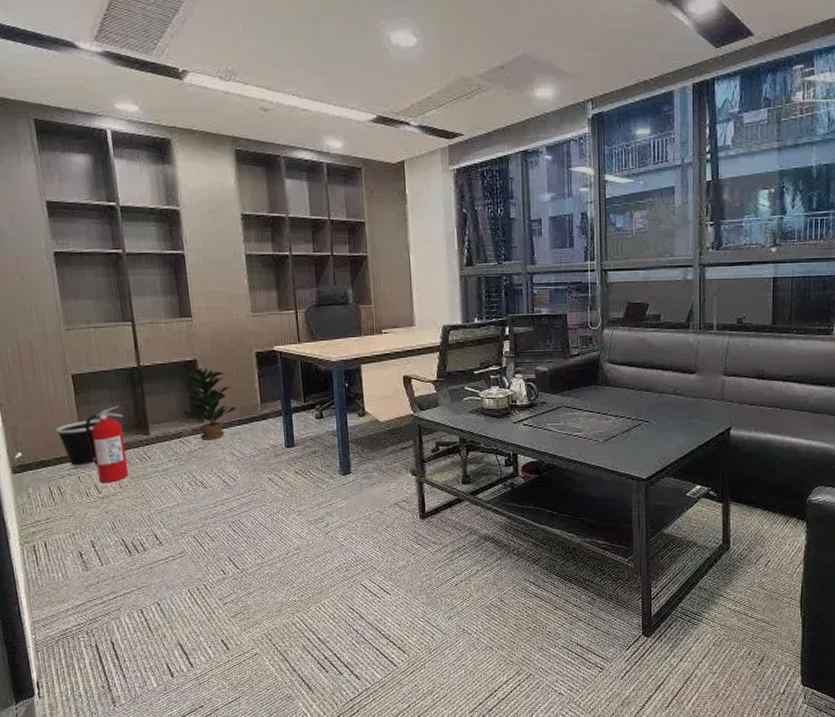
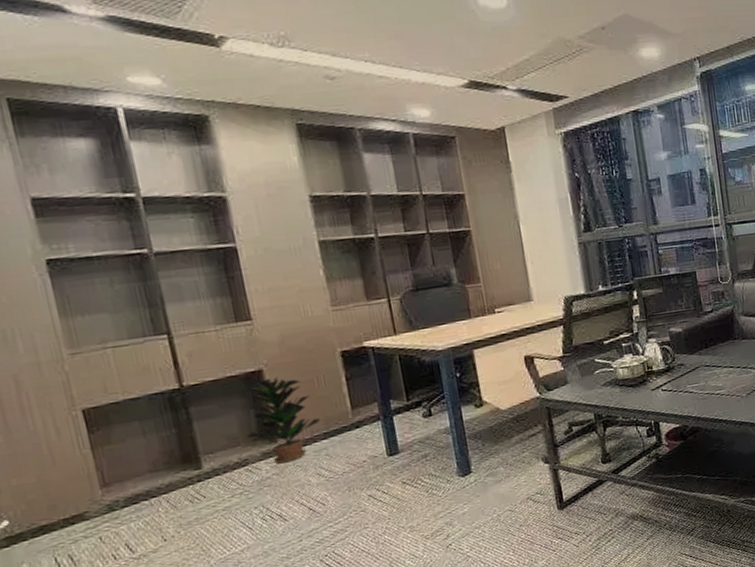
wastebasket: present [55,418,101,468] -> none [61,458,130,528]
fire extinguisher: present [85,405,129,482] -> none [105,439,176,539]

